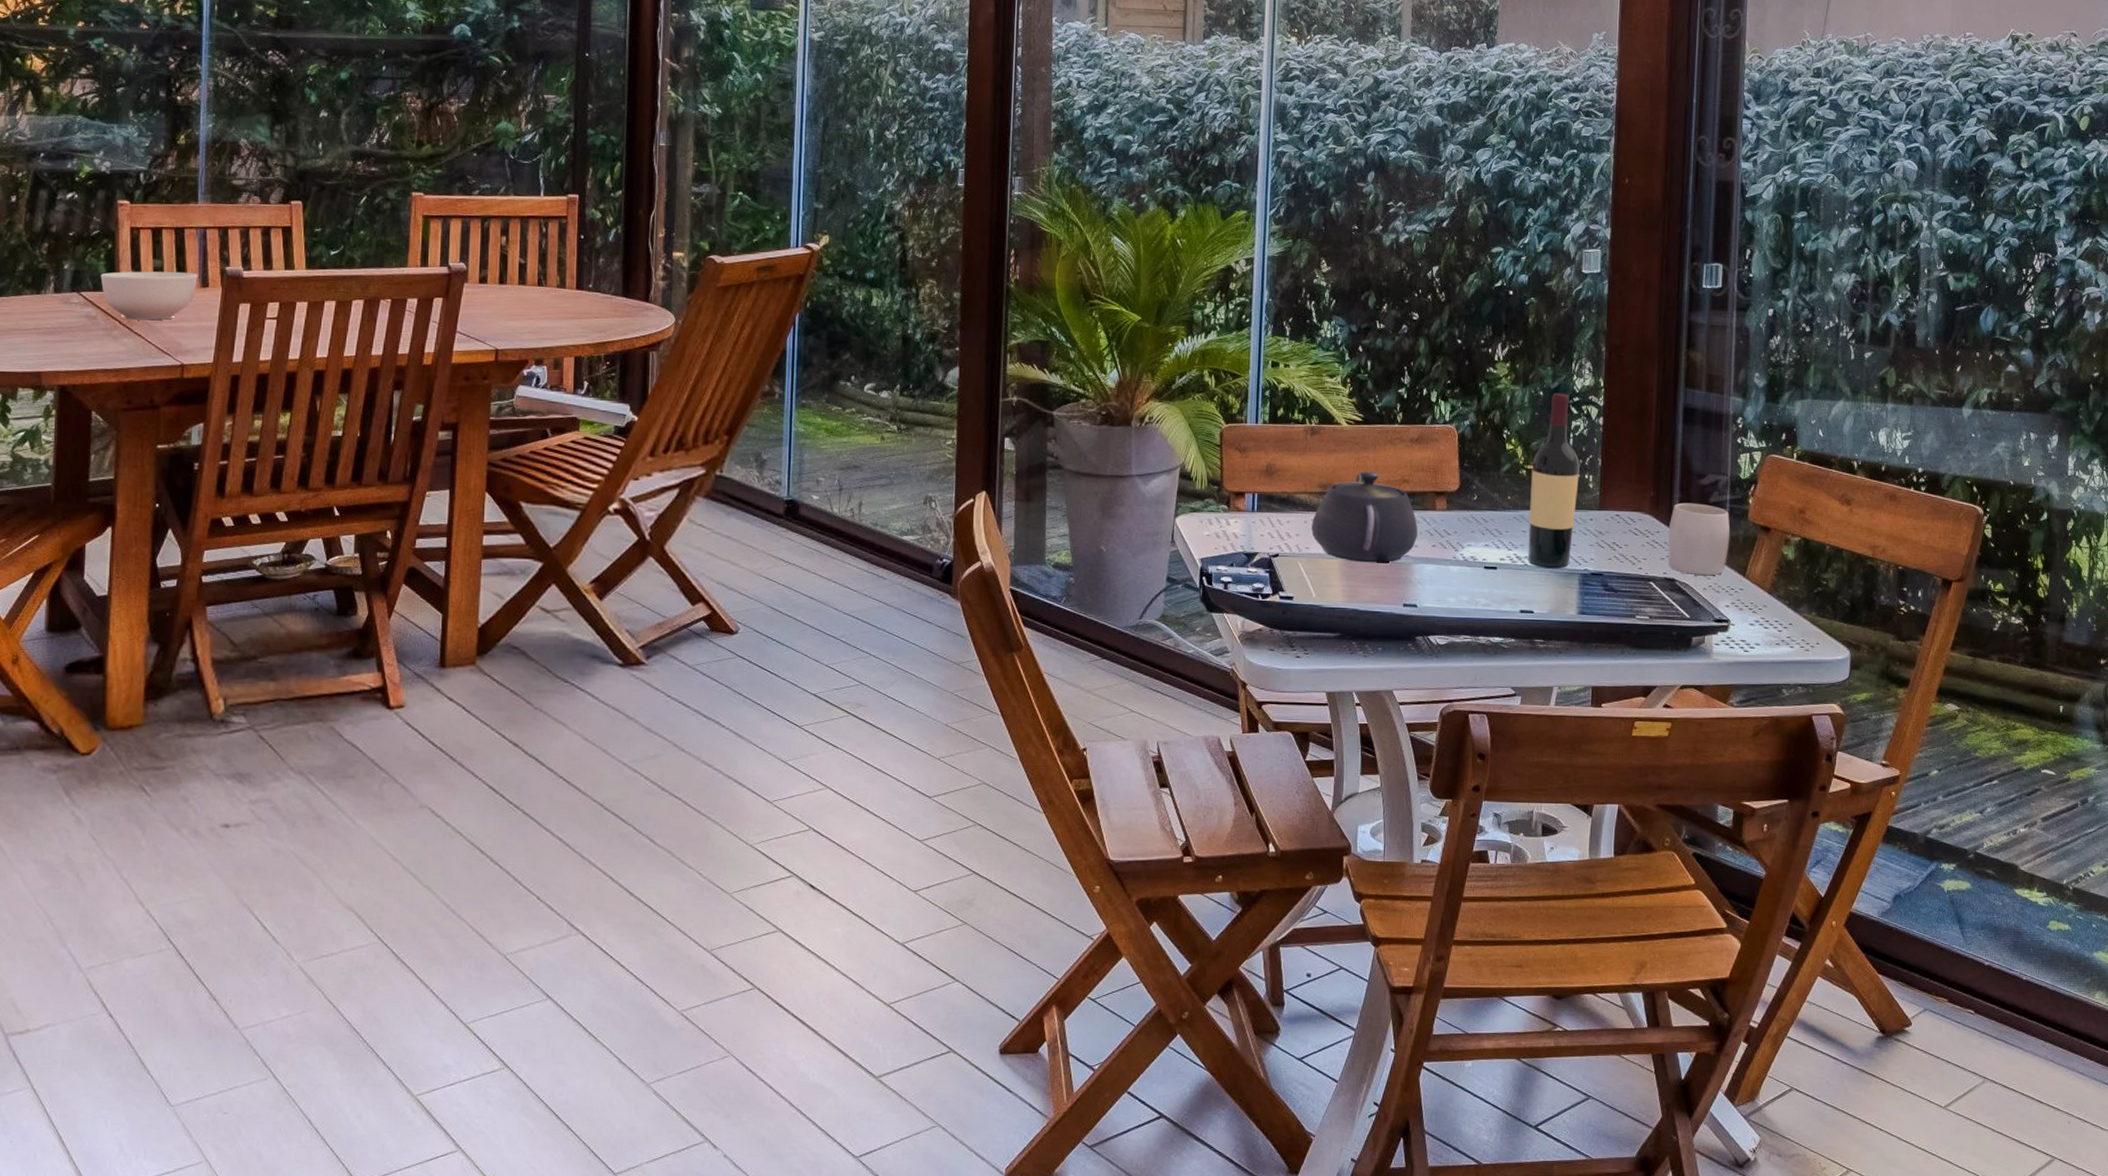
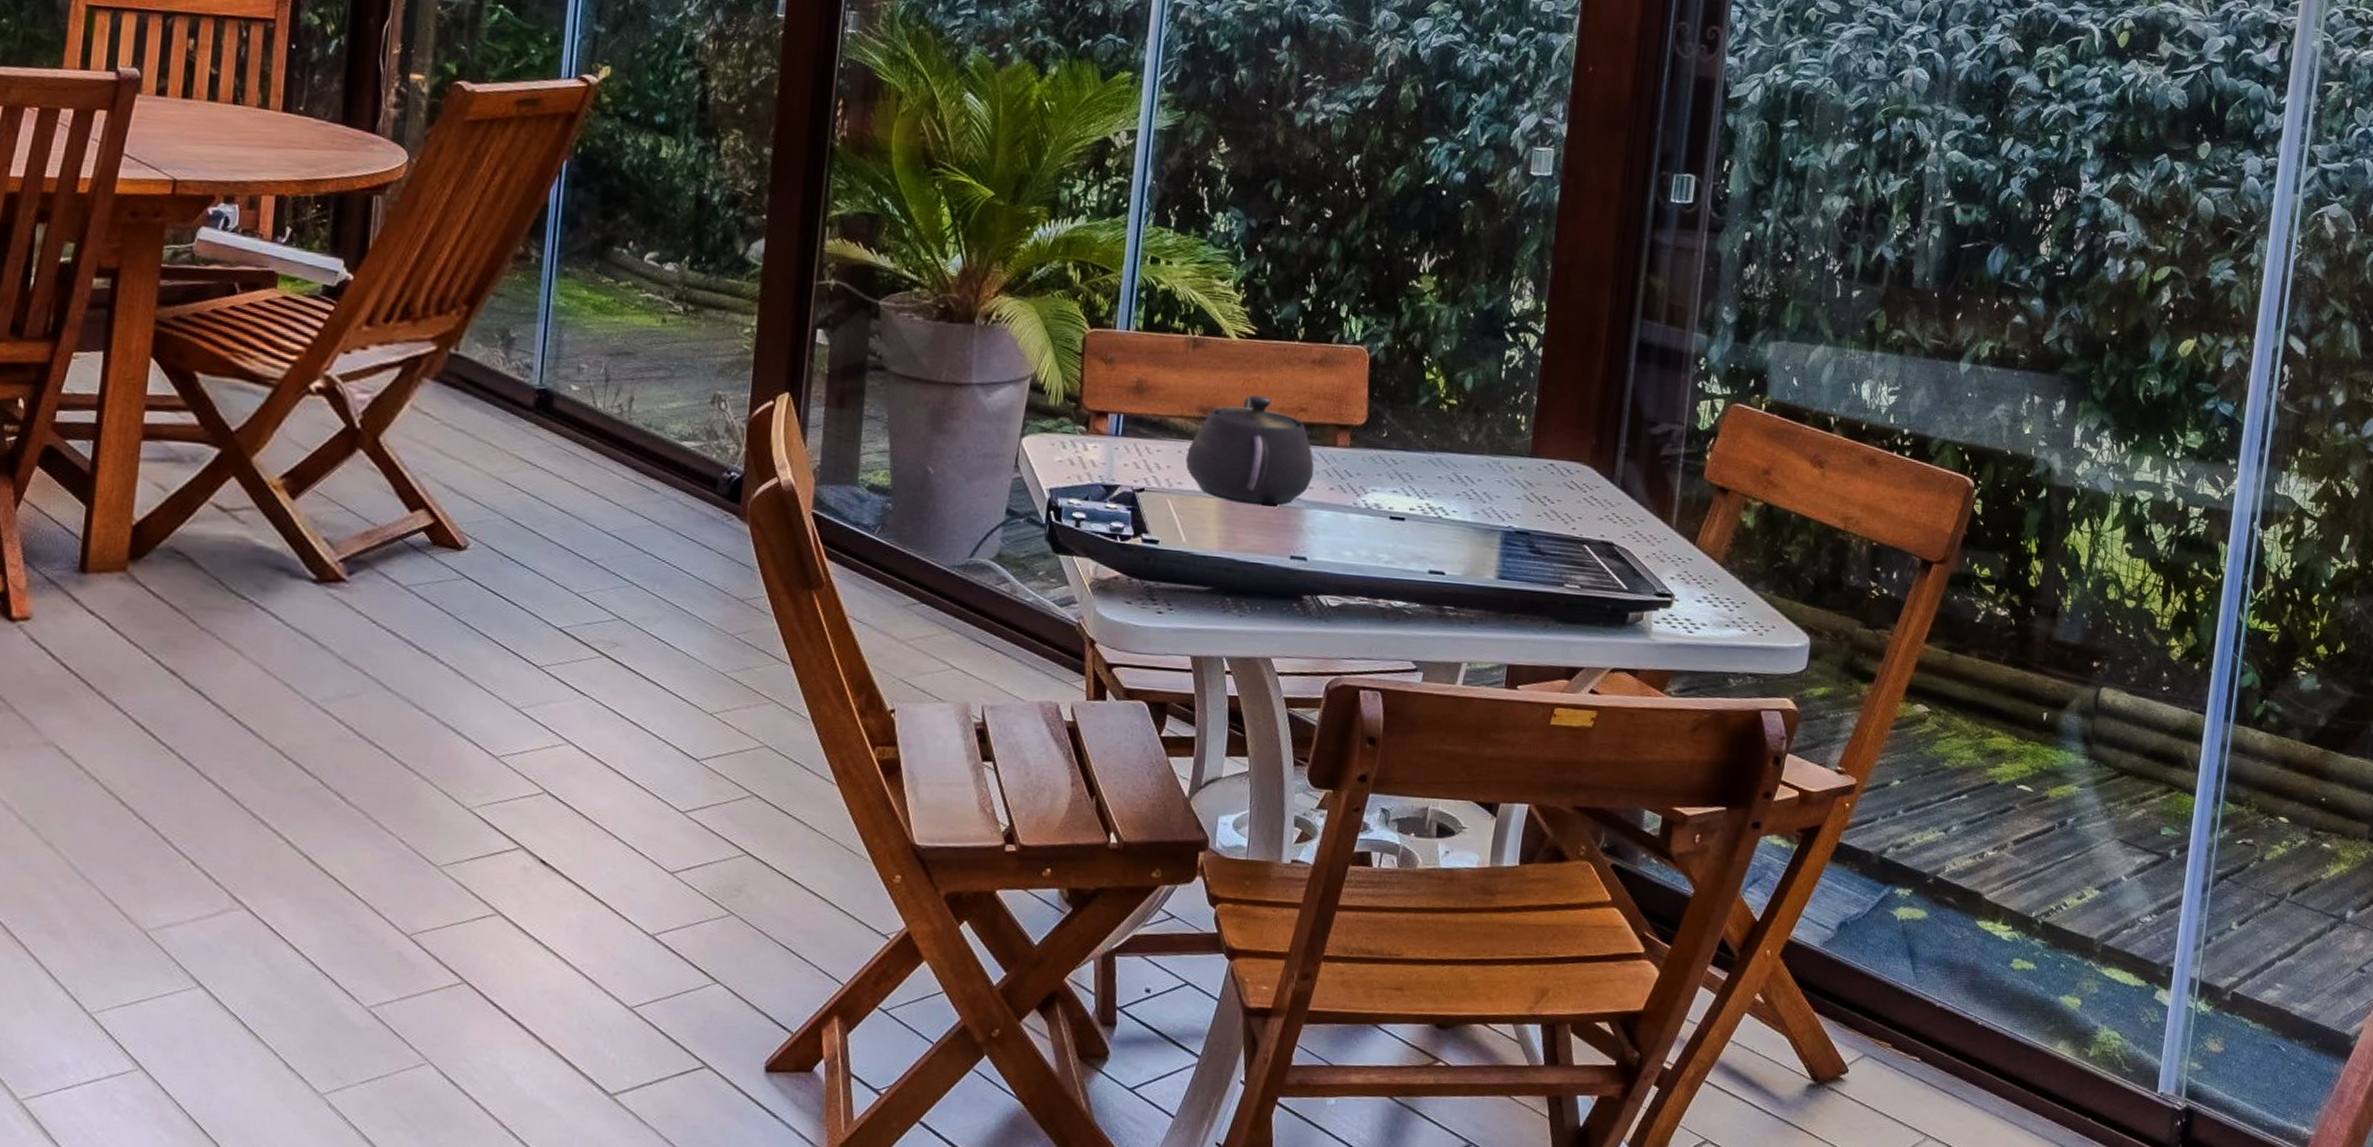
wine bottle: present [1527,393,1580,569] -> none [1442,315,1512,525]
mug: present [1667,502,1731,575] -> none [1607,454,1683,541]

